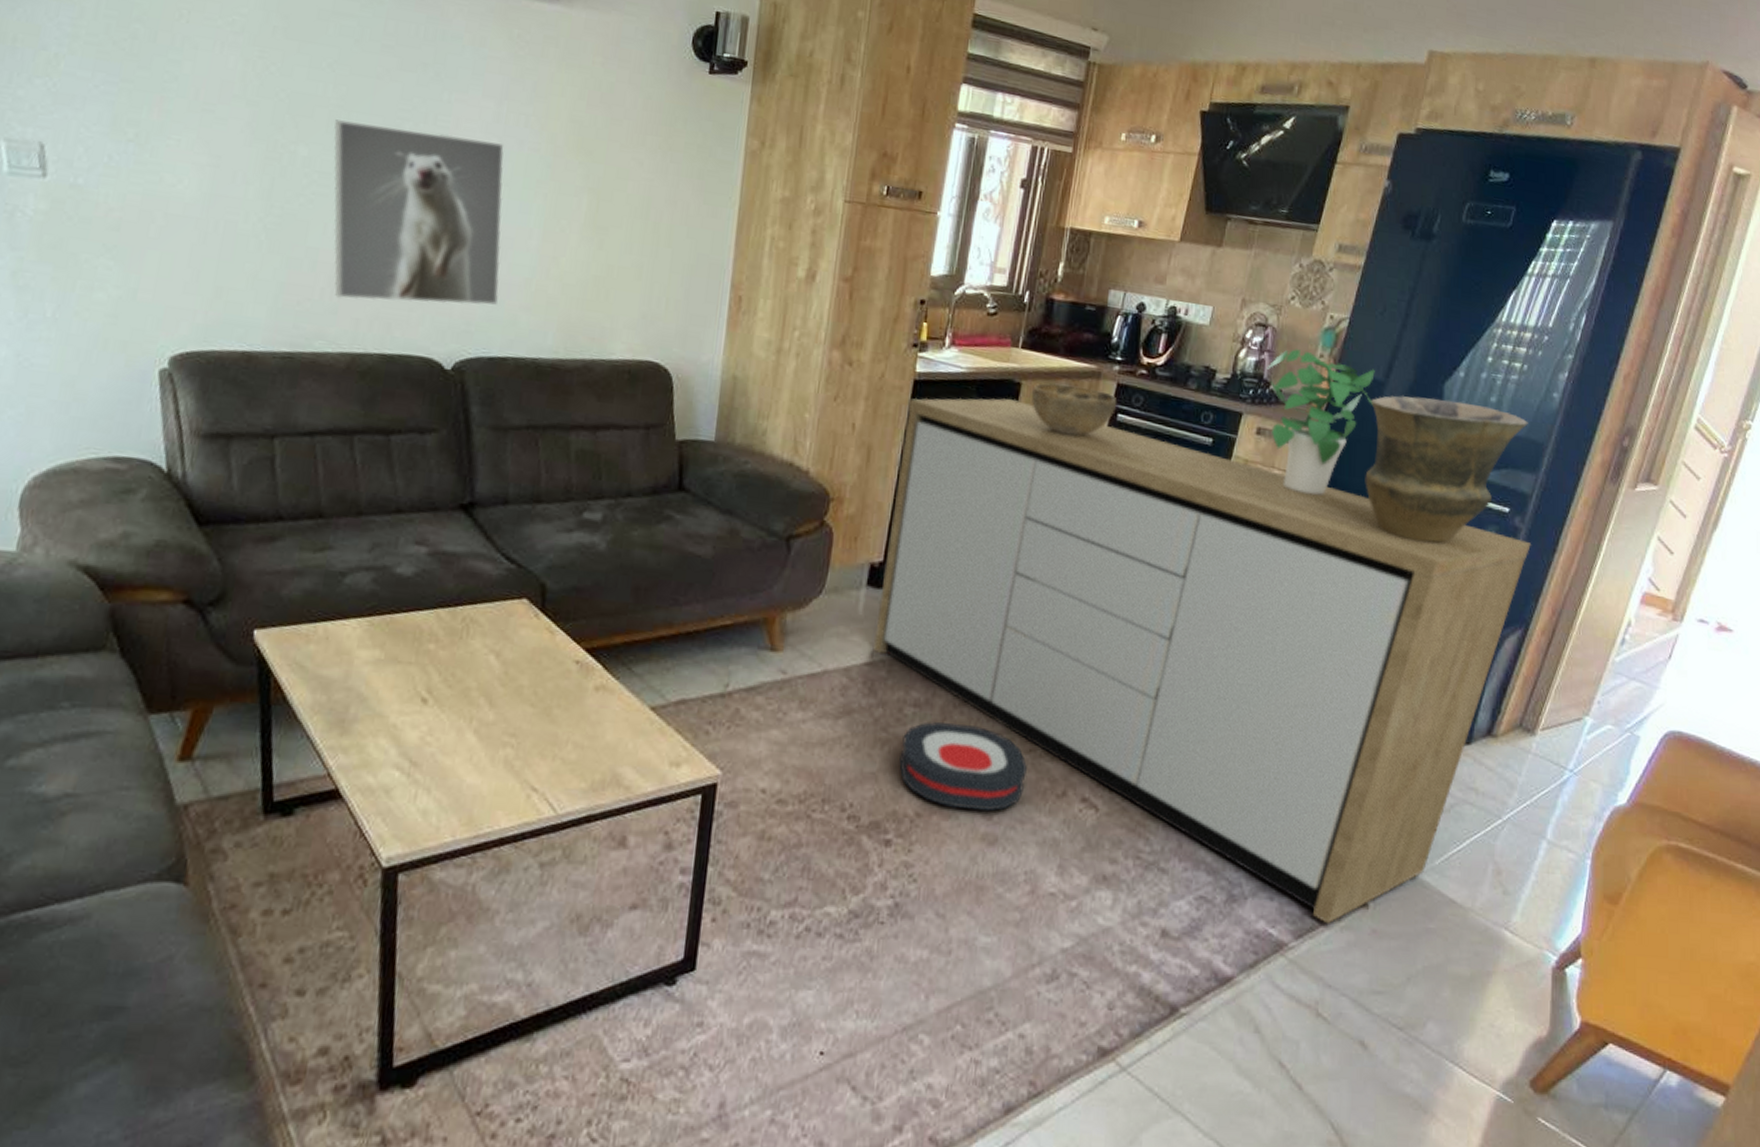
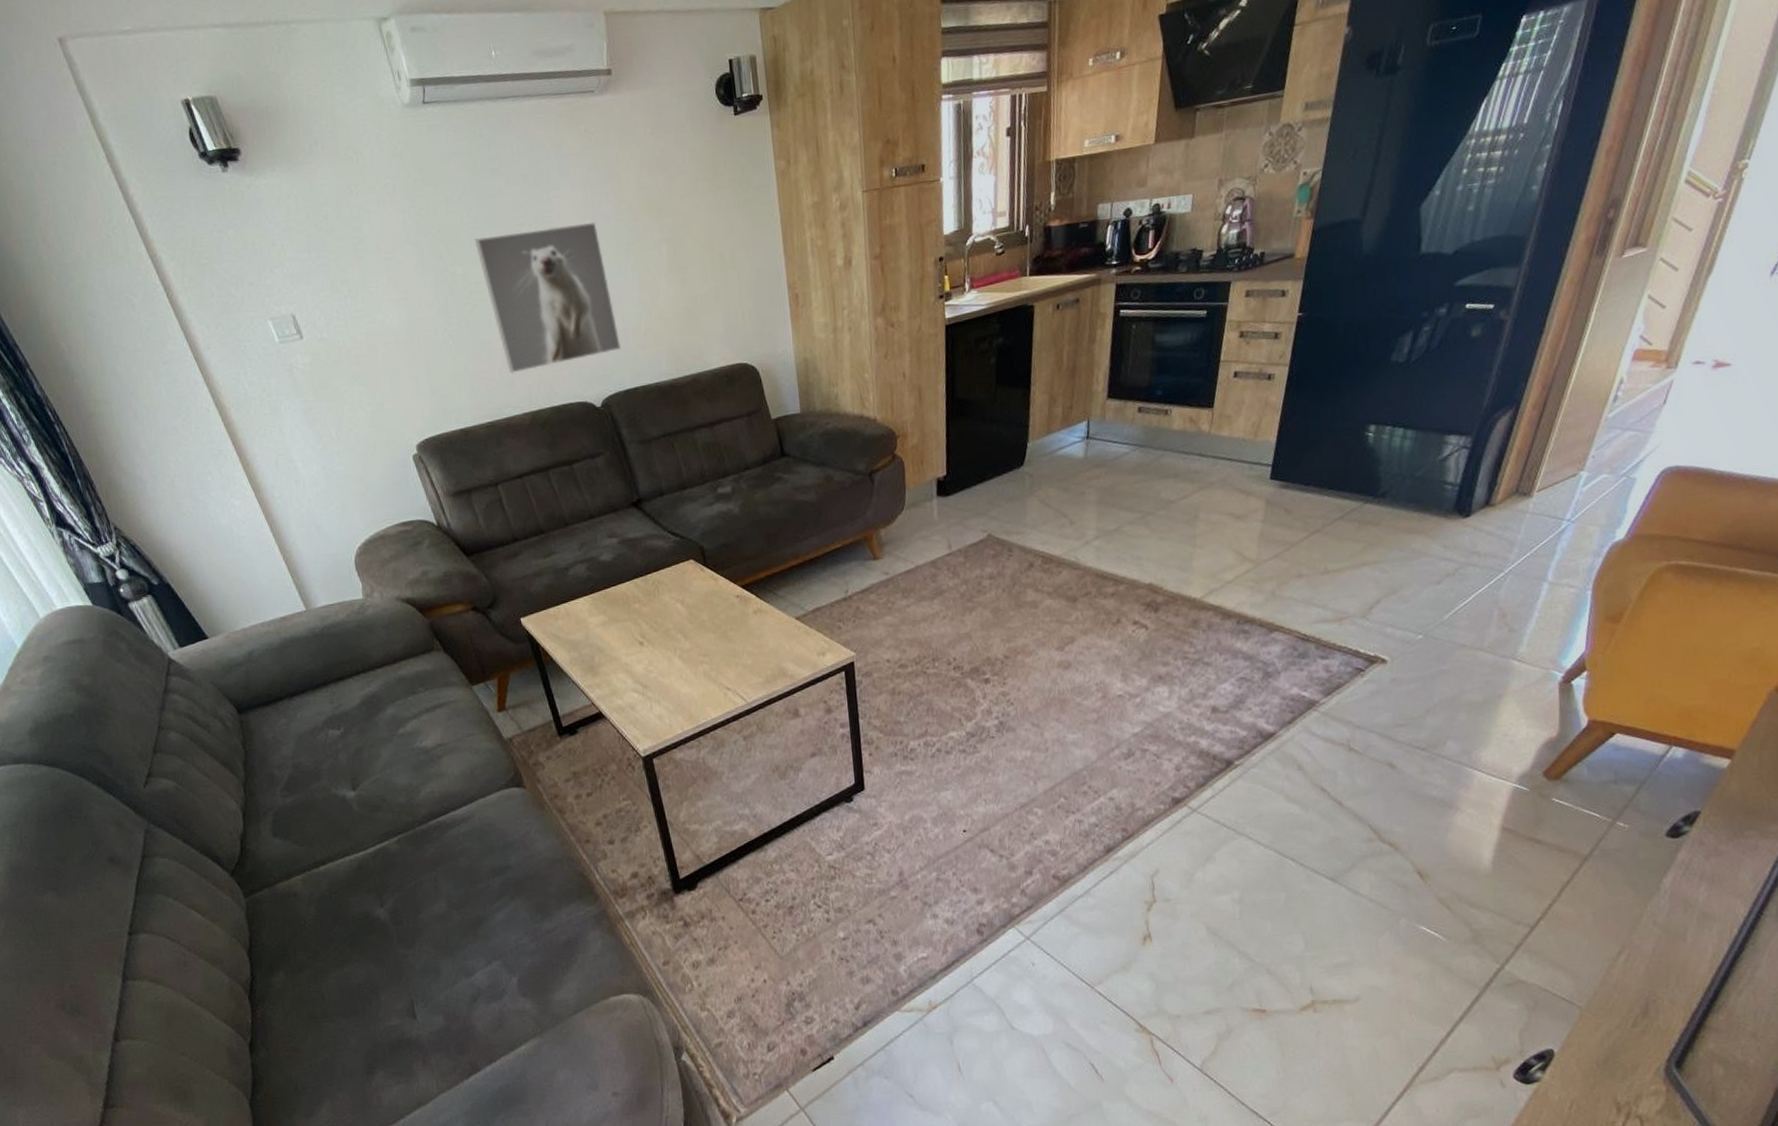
sideboard: present [872,397,1531,924] -> none [944,320,1517,681]
robot vacuum: present [899,722,1028,812] -> none [985,584,1087,648]
decorative bowl: present [1031,383,1117,436] -> none [1043,294,1119,339]
potted plant: present [1266,349,1375,495] -> none [1248,210,1352,338]
vase: present [1365,395,1528,543] -> none [1350,216,1508,355]

